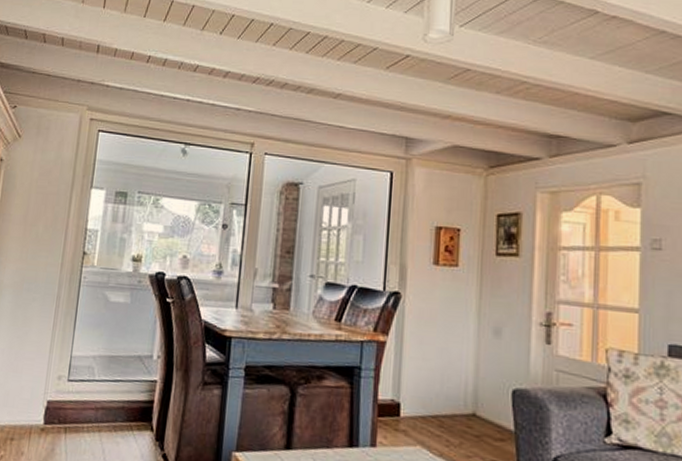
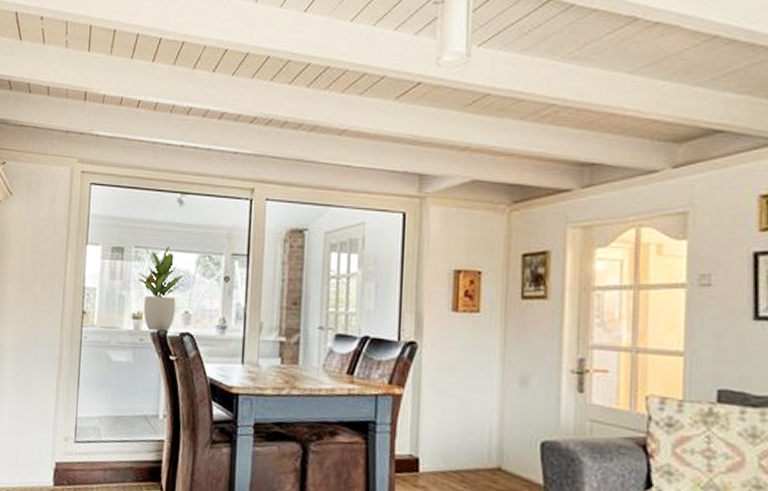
potted plant: none [136,193,188,275] -> present [135,246,189,332]

